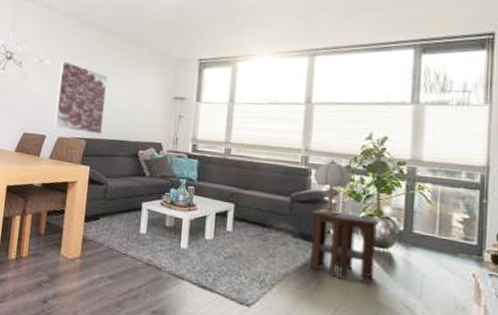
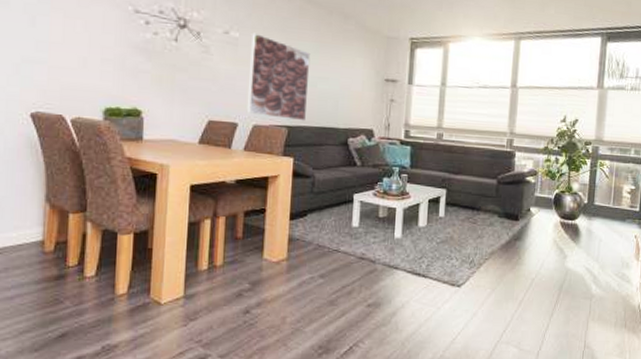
side table: present [310,210,380,284] -> none [513,190,570,253]
table lamp: present [313,160,352,217] -> none [517,142,549,195]

